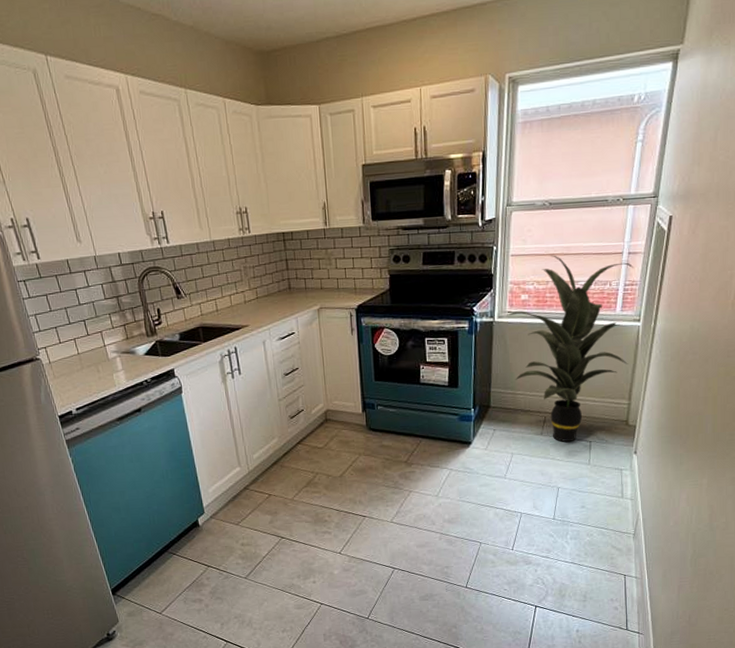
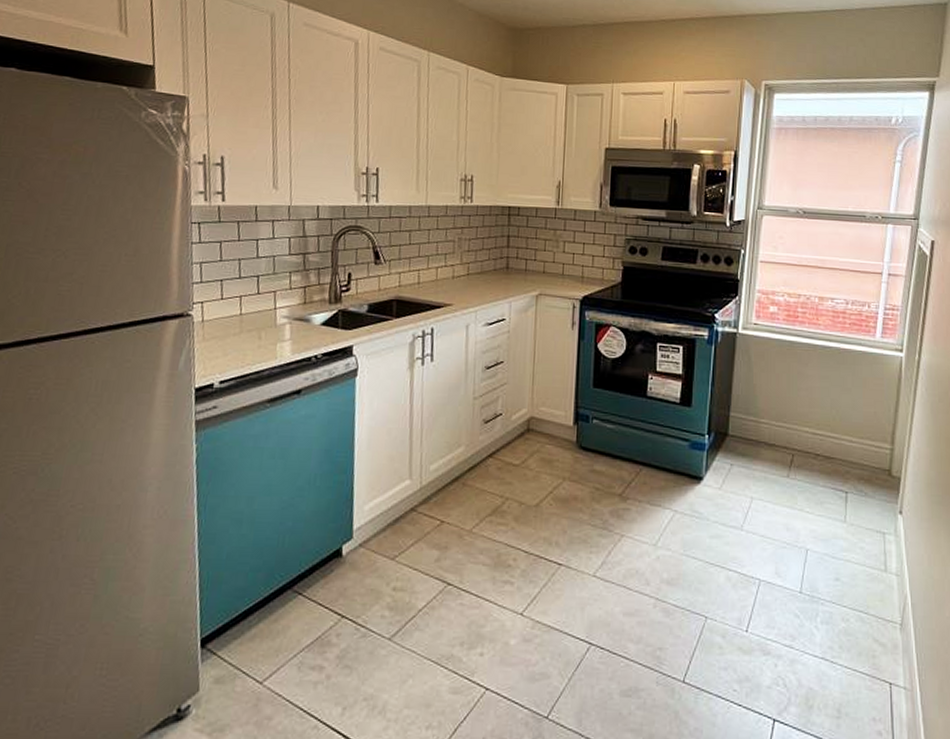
indoor plant: present [507,255,634,442] -> none [753,266,895,489]

